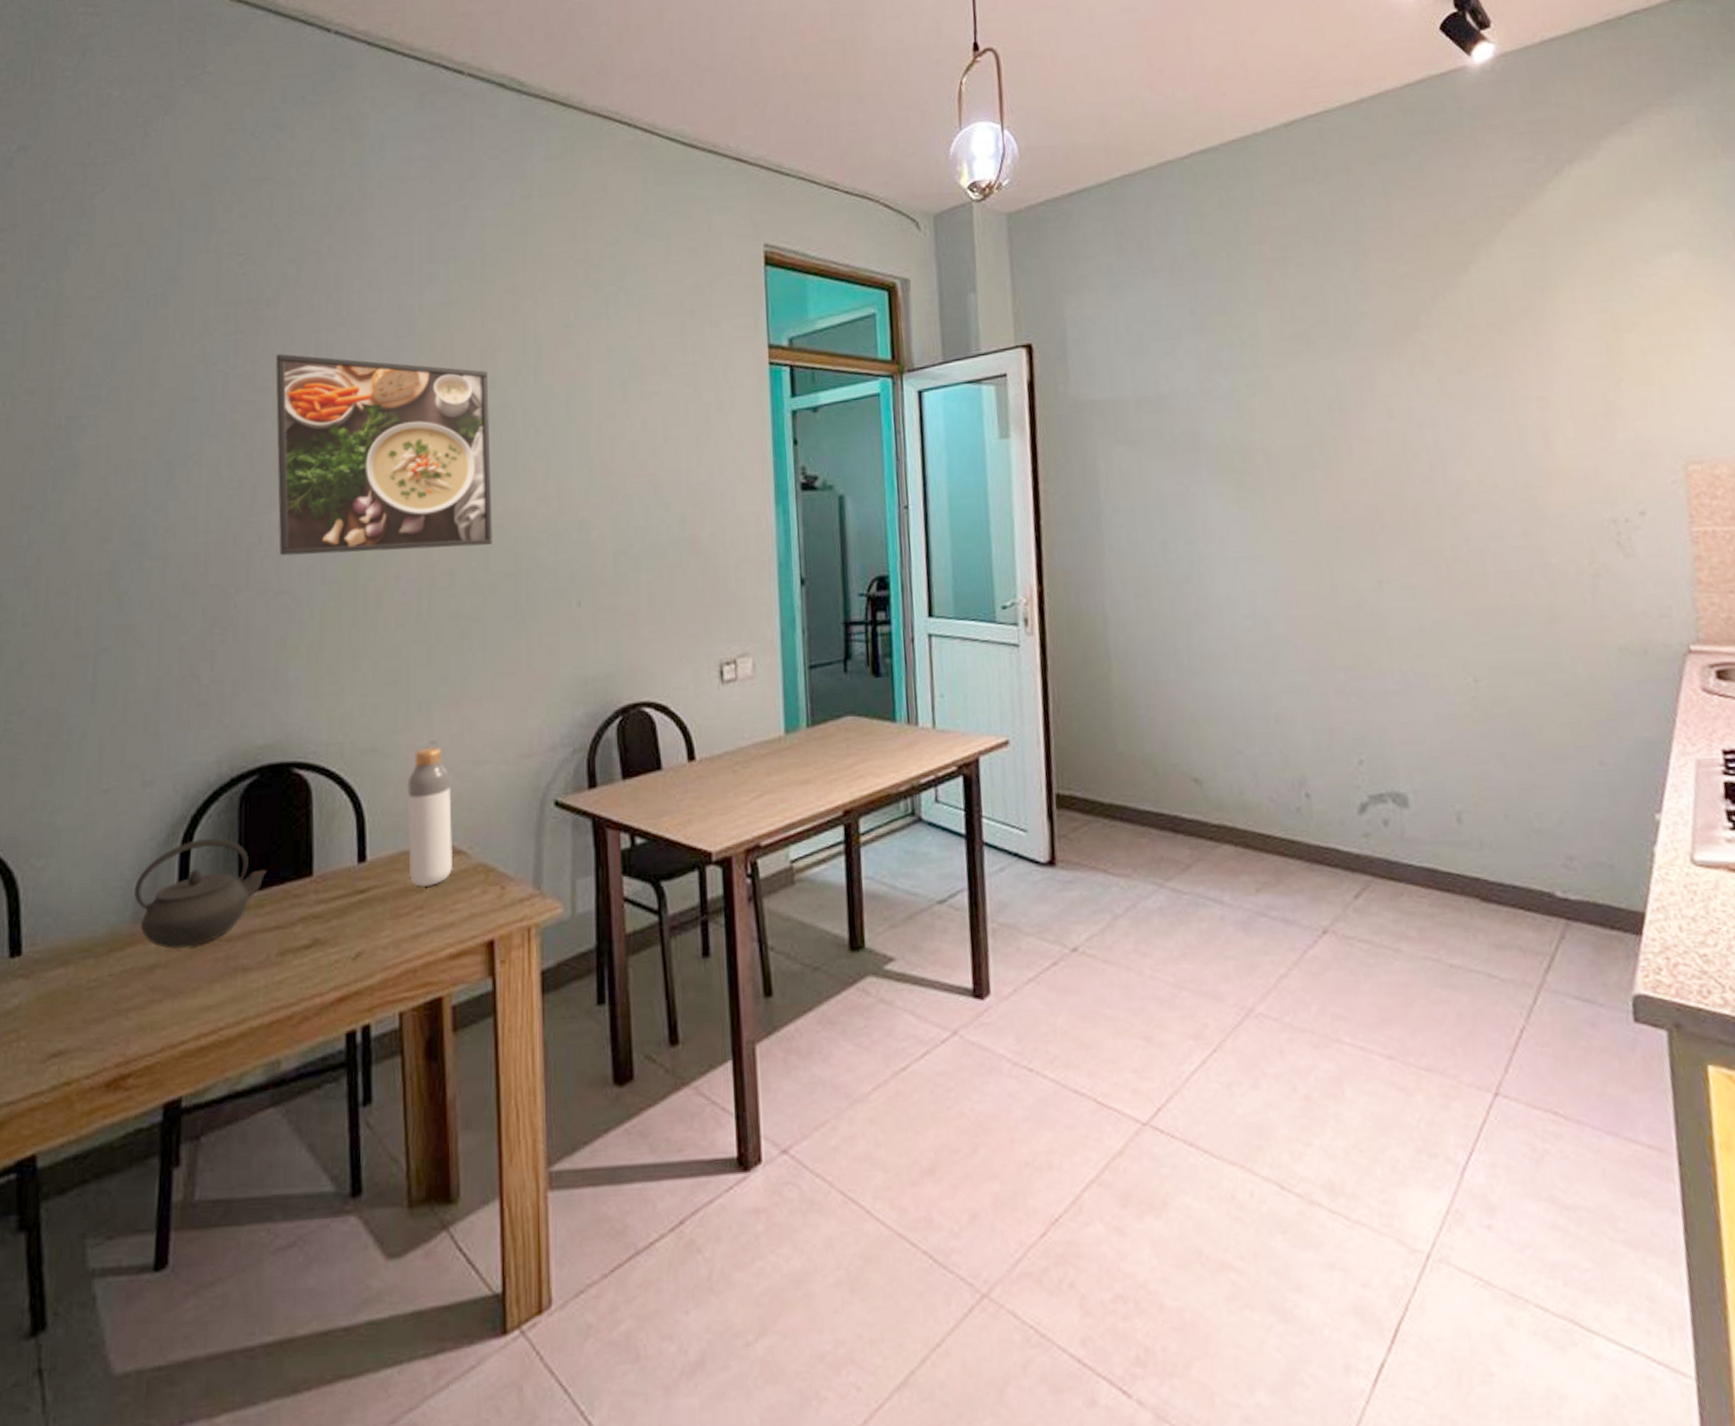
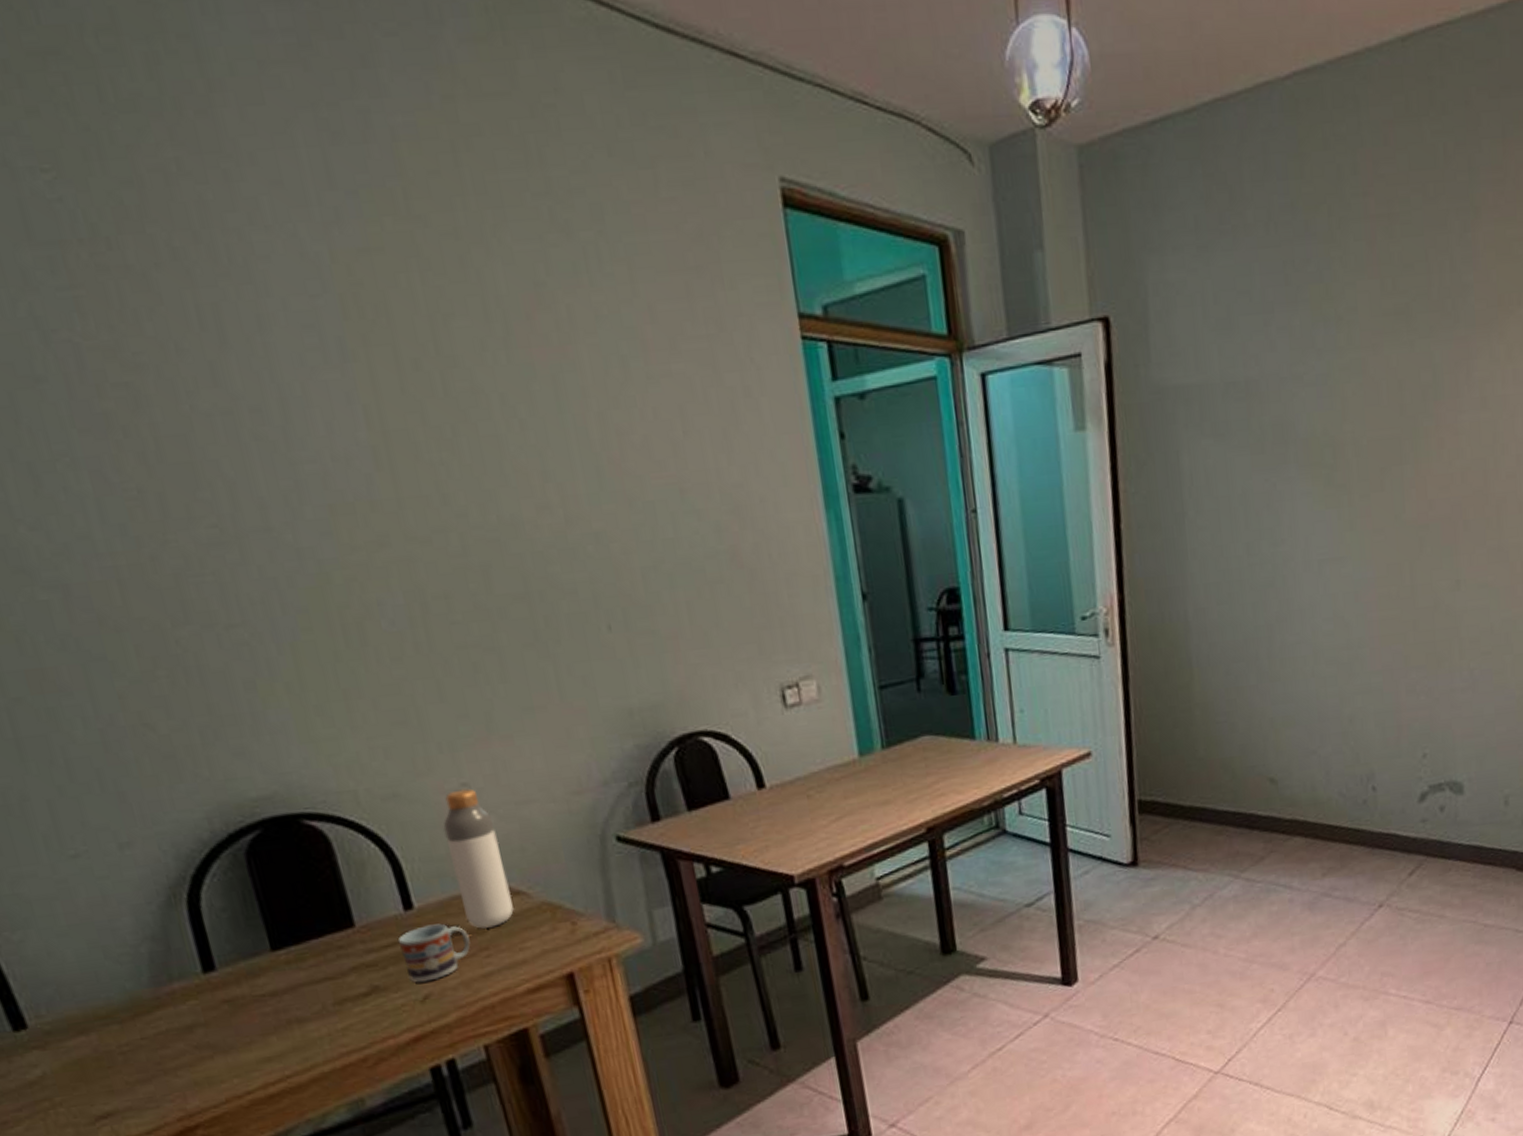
kettle: present [134,837,266,949] -> none [144,895,299,1009]
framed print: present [275,354,493,556] -> none [141,318,491,582]
cup: none [346,878,408,939] -> present [397,923,471,983]

